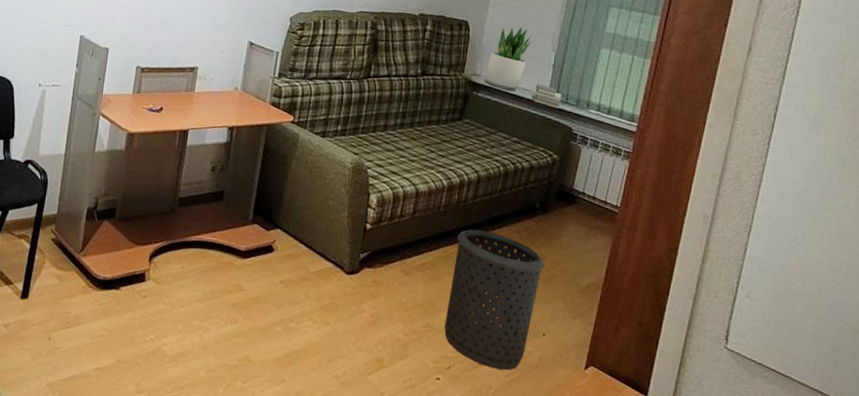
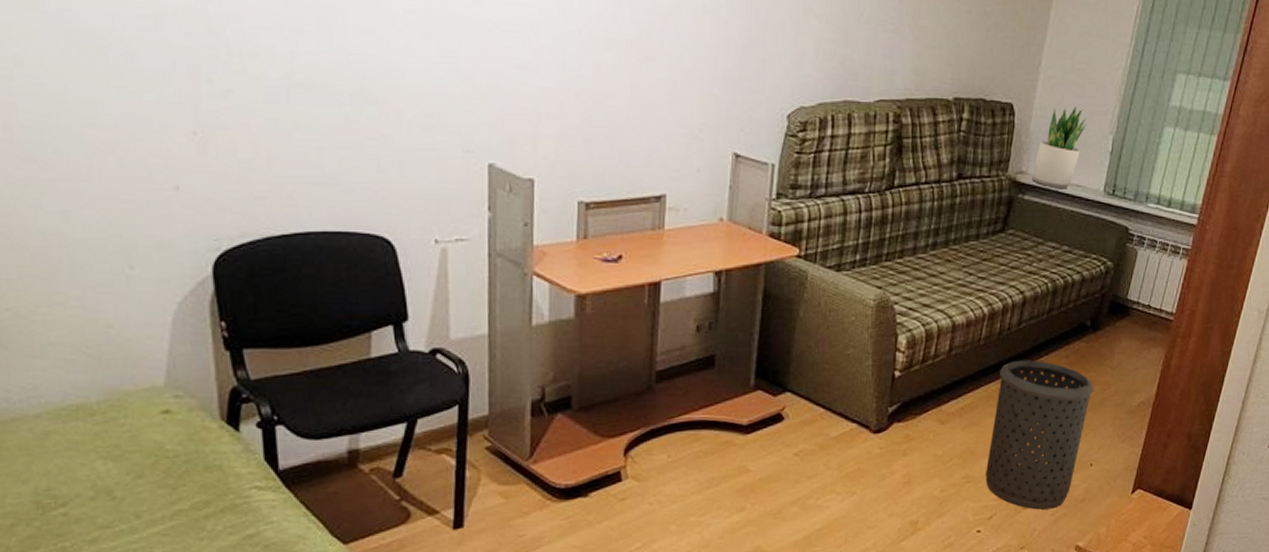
books: present [531,84,562,109] -> none [1085,177,1119,207]

